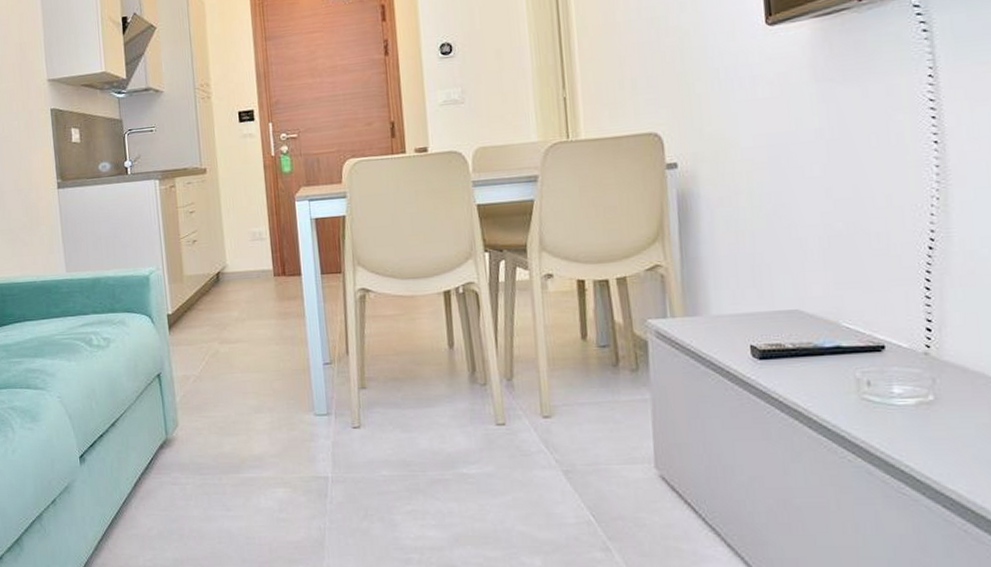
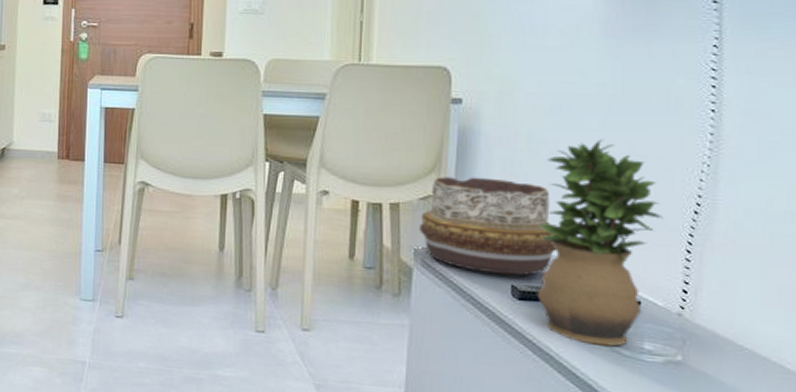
decorative bowl: none [649,239,791,337] -> present [419,177,556,276]
potted plant: none [771,186,898,395] -> present [537,139,664,347]

